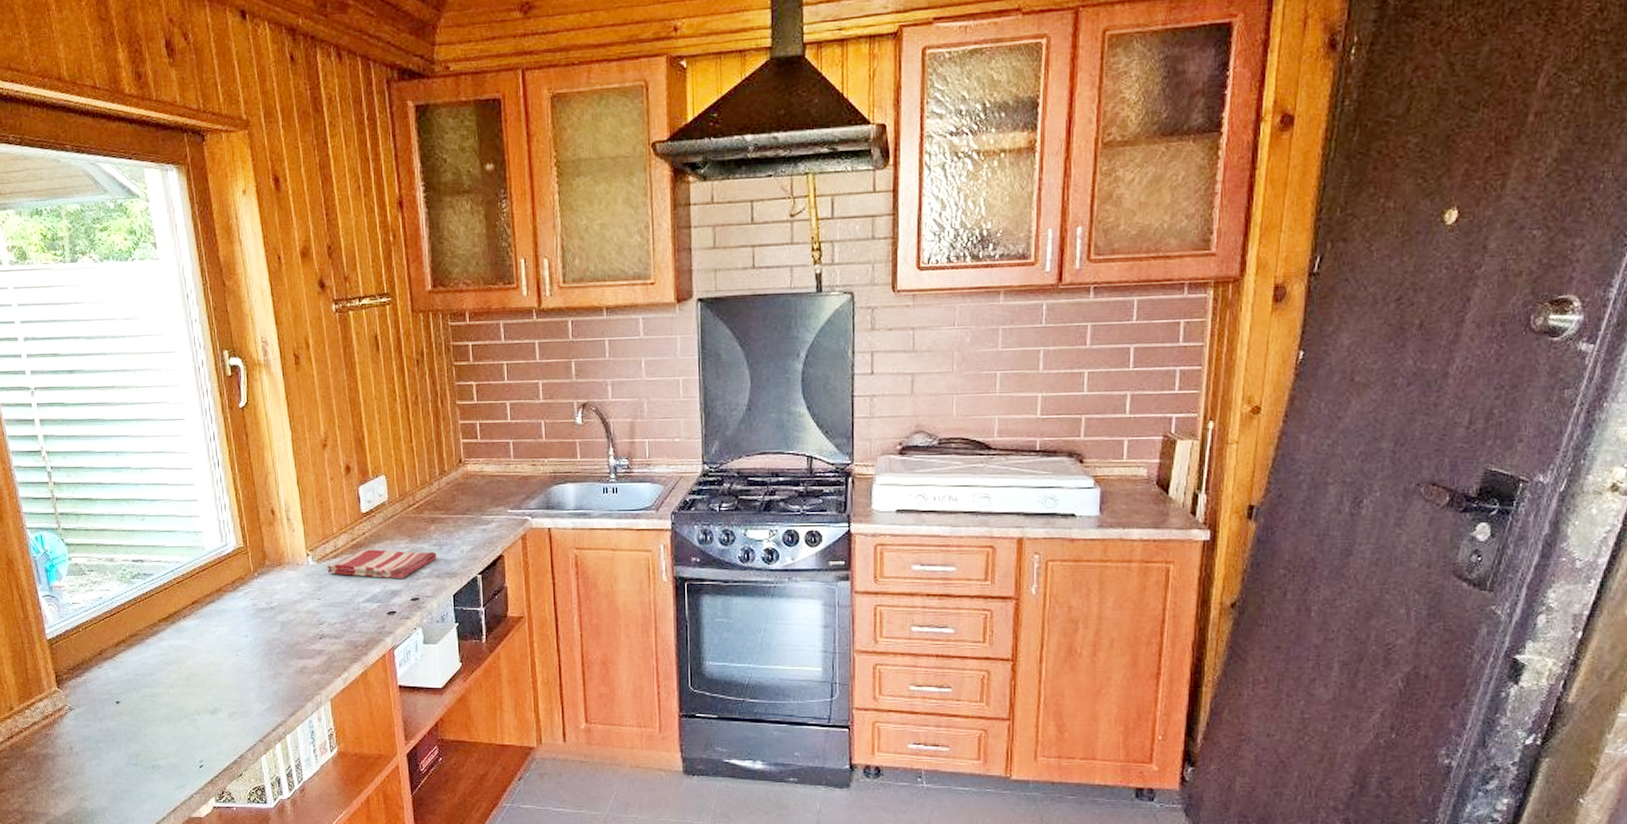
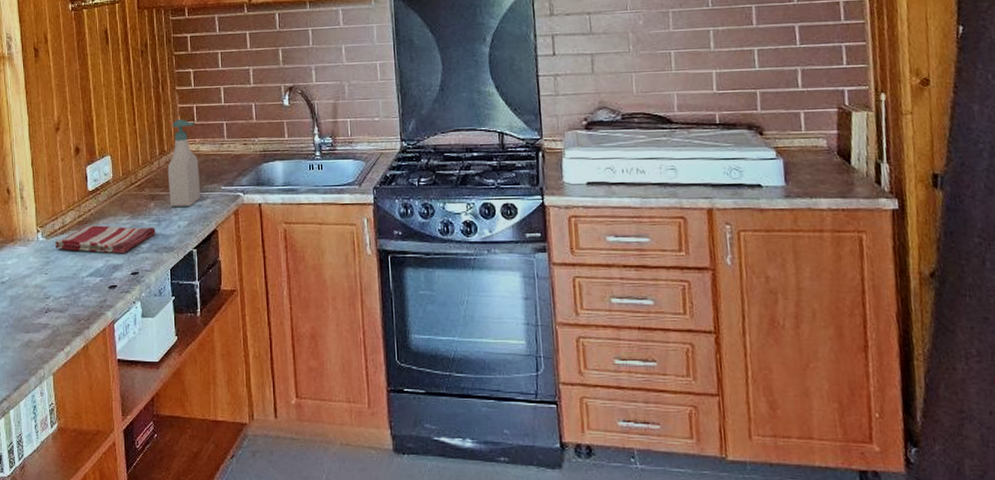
soap bottle: none [448,437,486,530] -> present [167,119,201,207]

